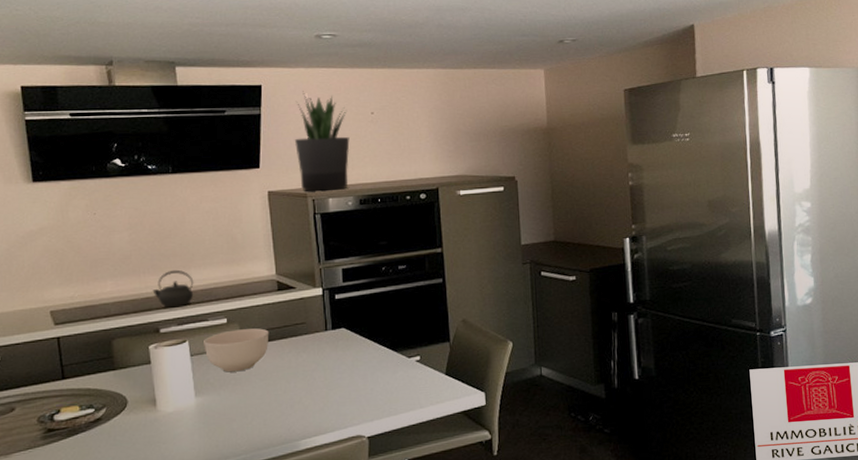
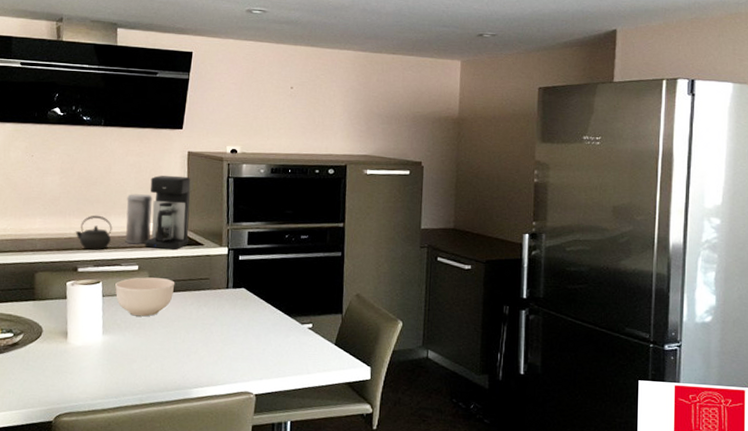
canister: none [206,241,236,297] -> present [125,194,153,245]
coffee maker: none [230,217,280,298] -> present [145,175,191,250]
planter: present [295,91,350,192] -> none [217,61,268,158]

